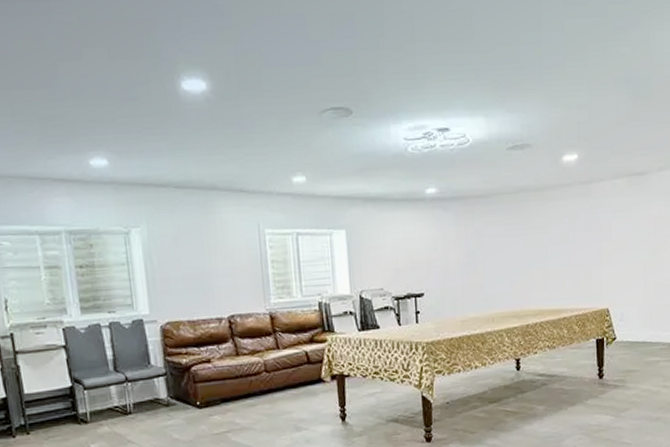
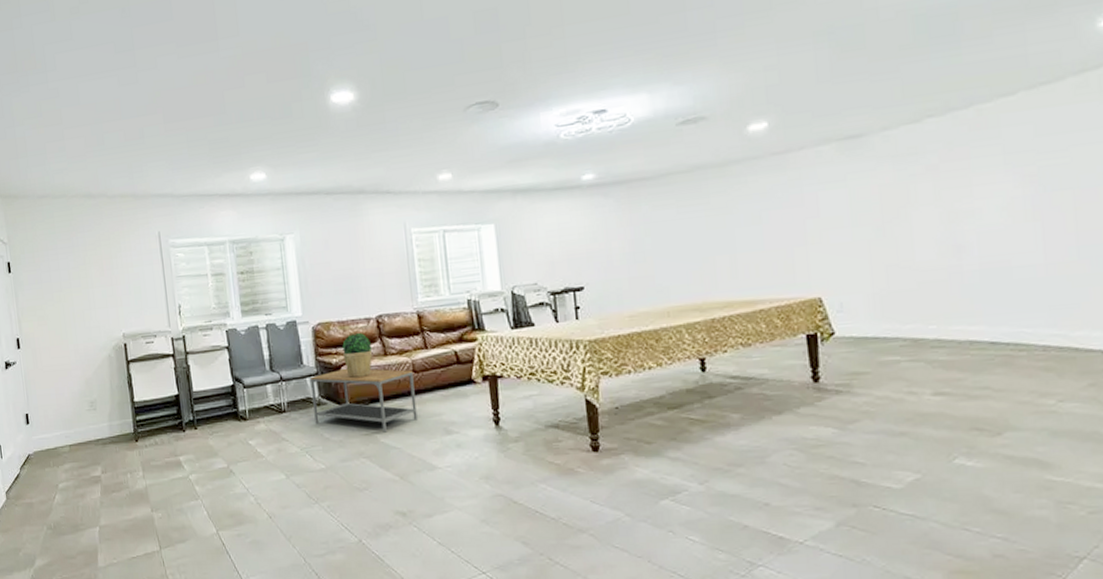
coffee table: none [157,369,269,432] -> present [309,369,418,433]
potted plant: none [192,332,225,378] -> present [342,332,373,378]

